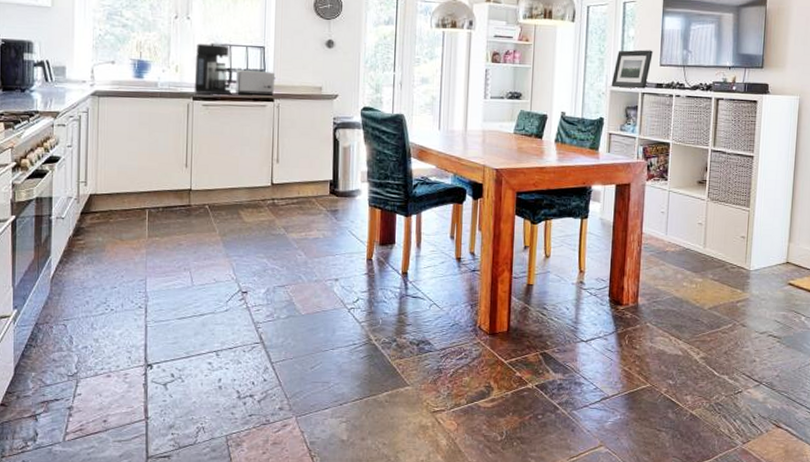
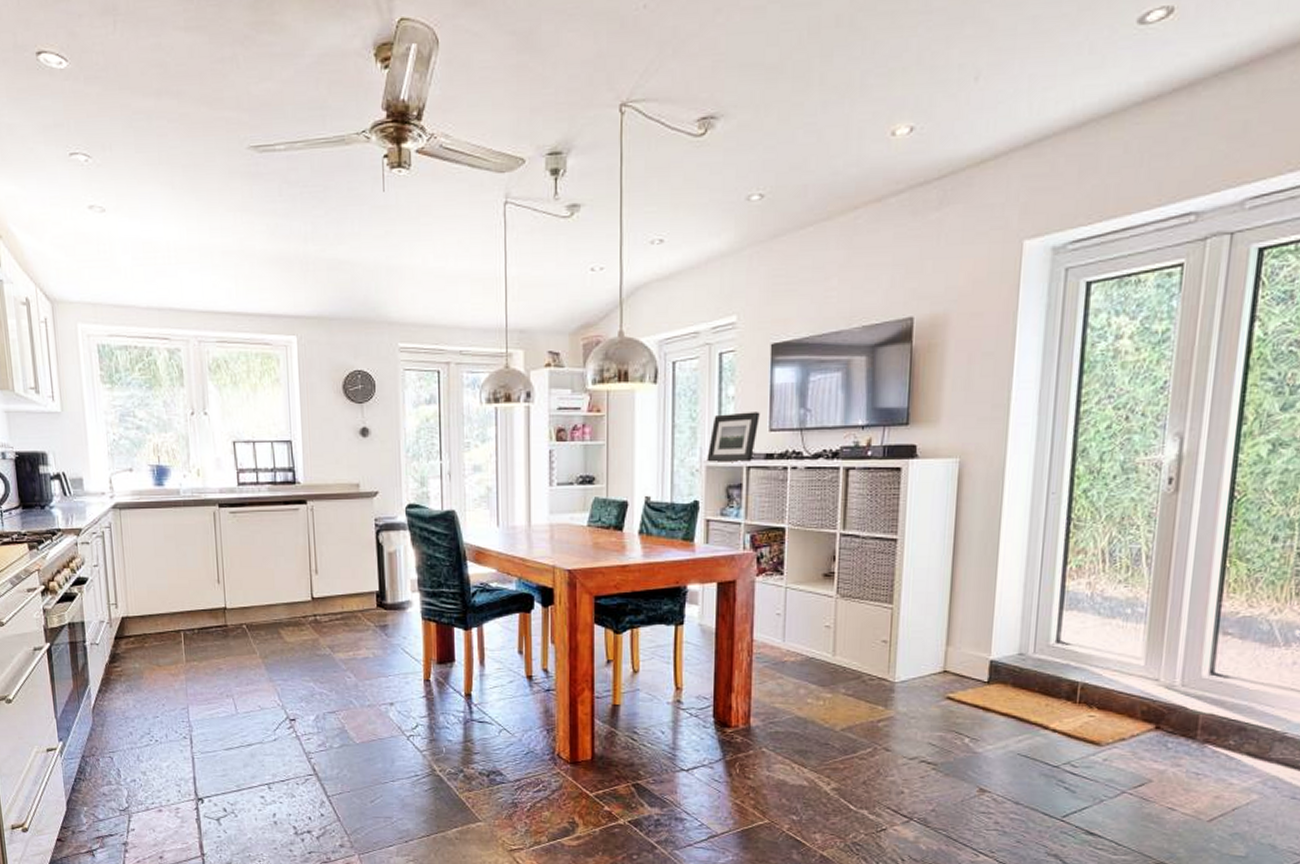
coffee maker: present [194,43,233,96] -> none [217,441,259,500]
toaster: present [235,70,276,96] -> none [262,469,307,497]

